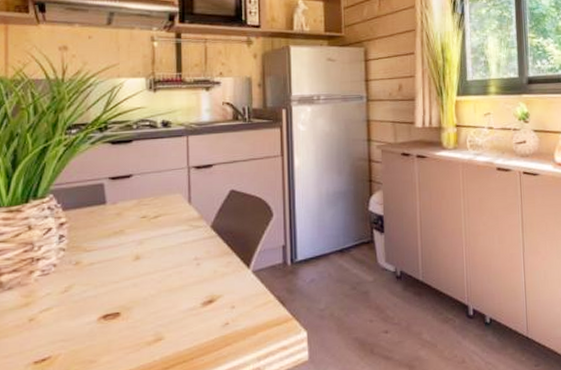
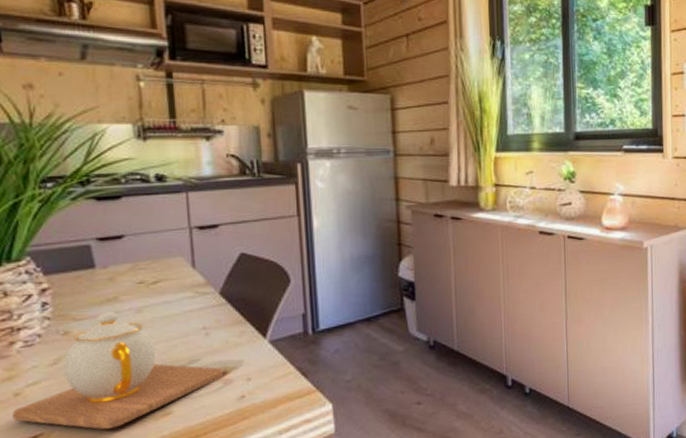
teapot: none [25,243,211,354] -> present [11,311,224,430]

